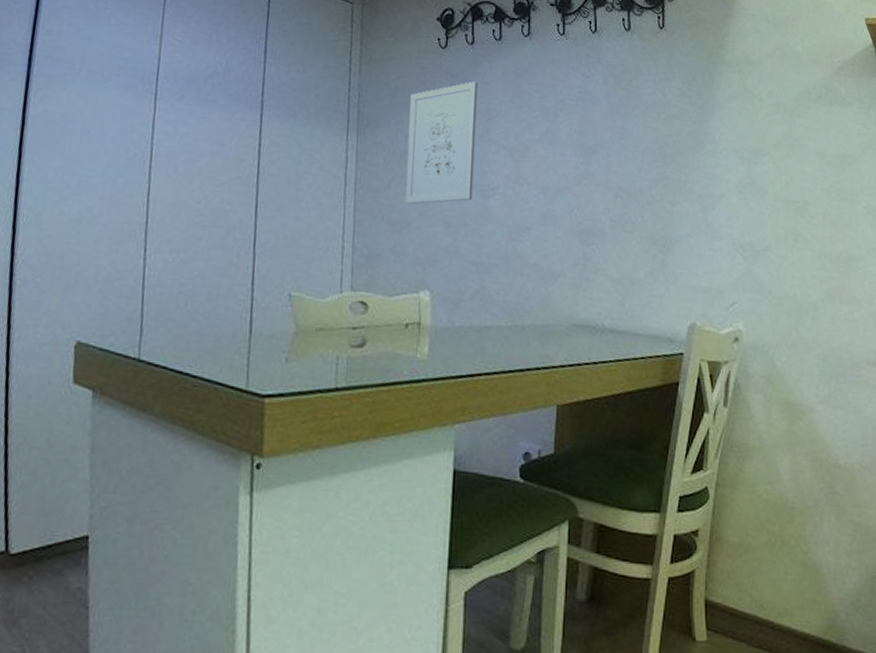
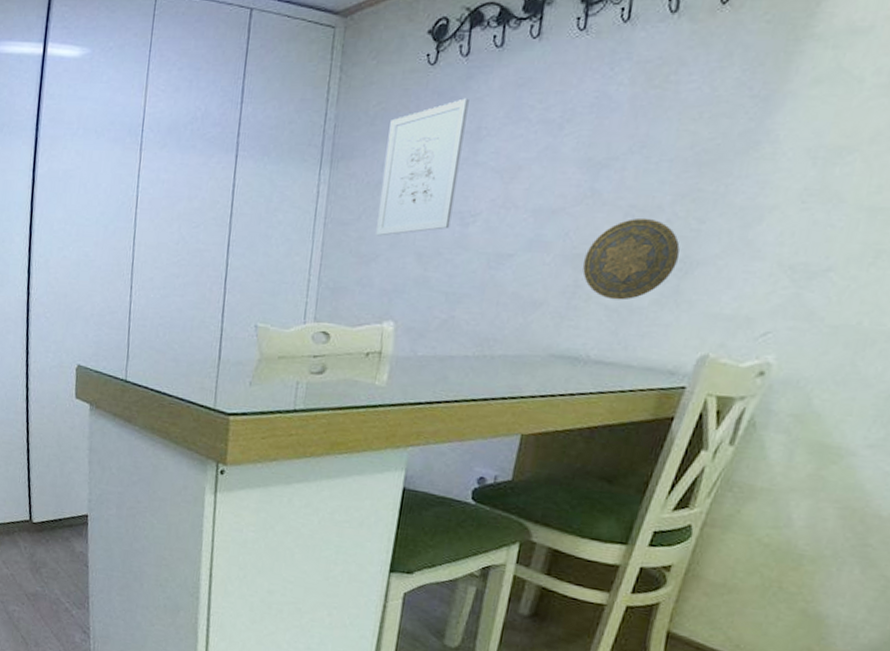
decorative plate: none [588,199,661,273] -> present [582,218,680,300]

